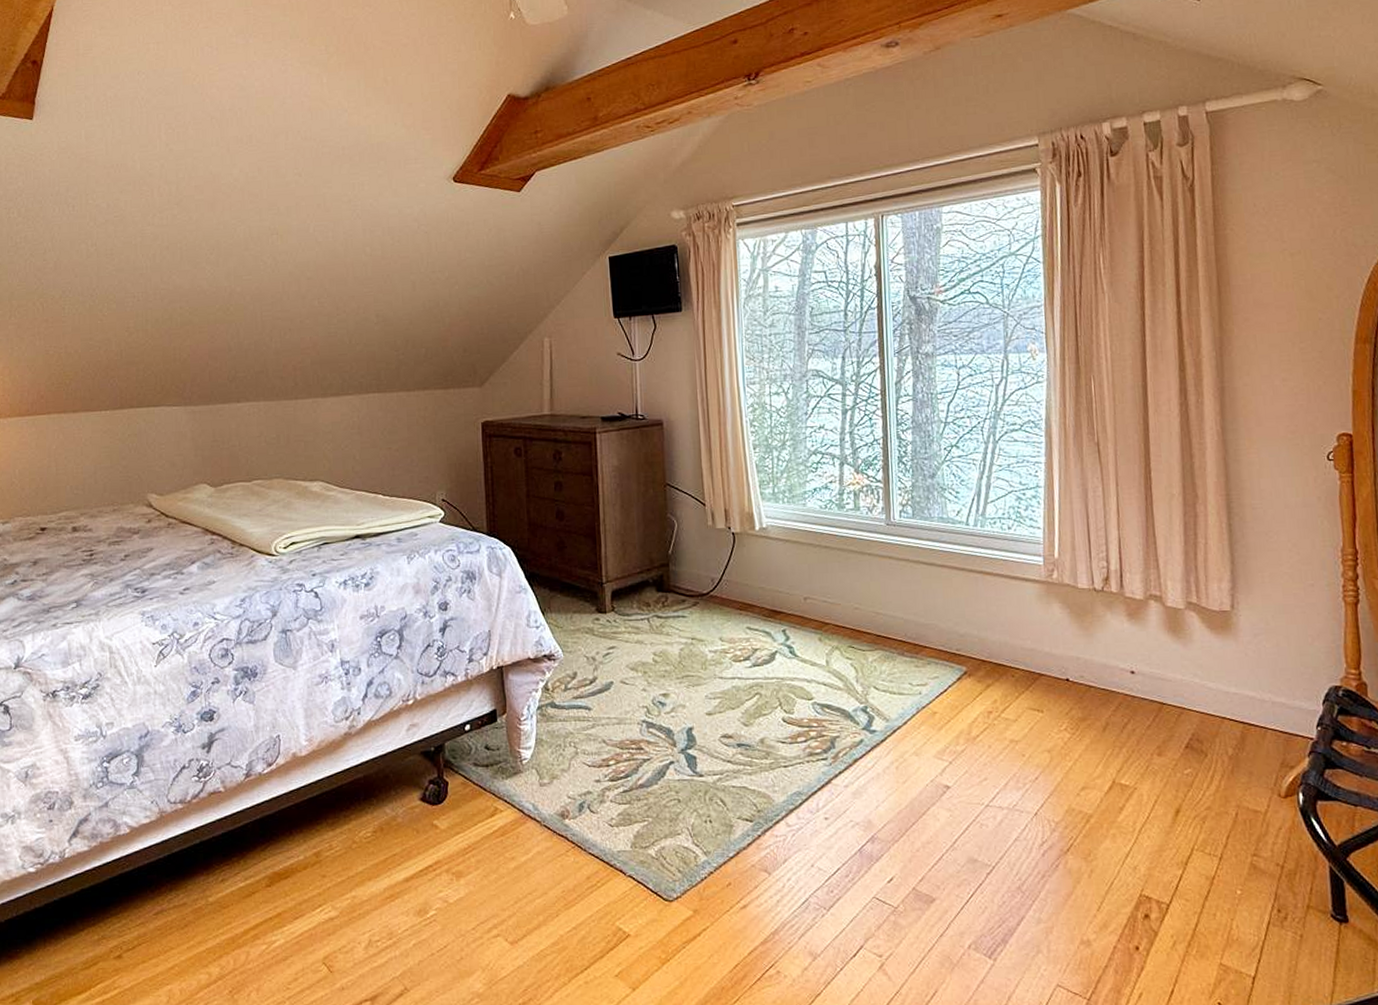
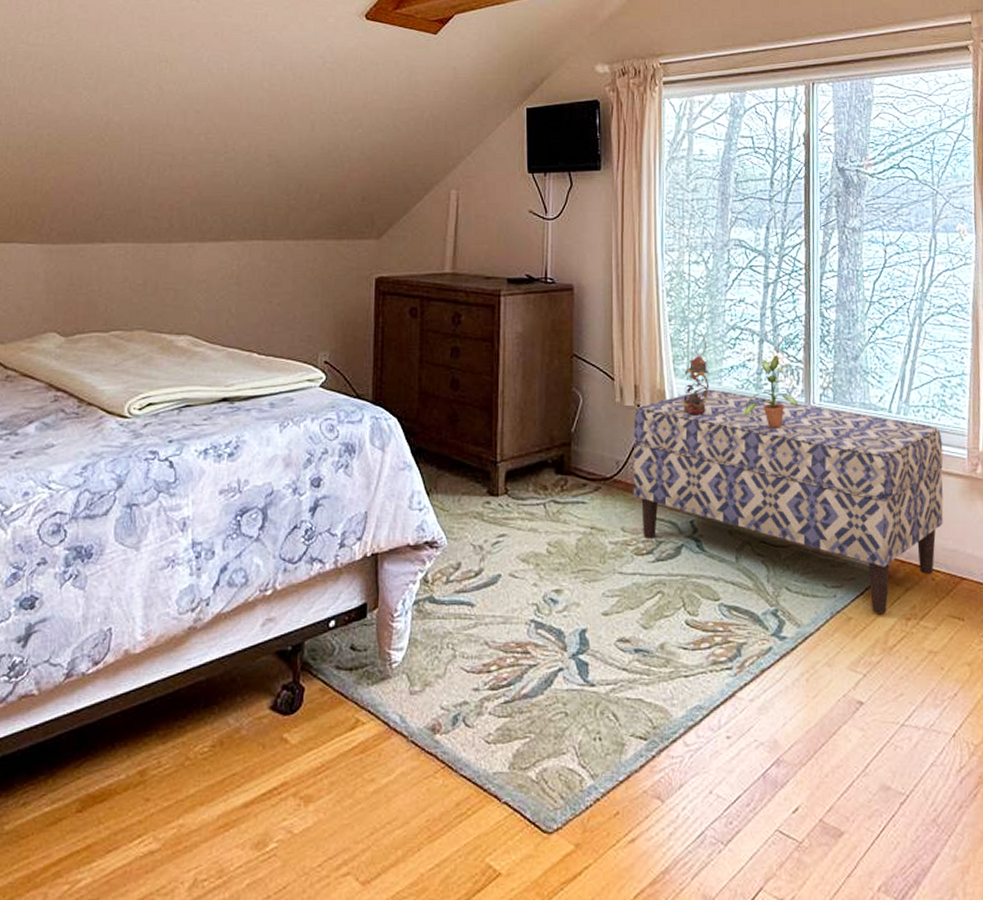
bench: none [725,510,1022,707] -> present [633,389,944,613]
lantern: none [769,460,795,534] -> present [682,334,710,414]
potted plant: none [828,476,880,544] -> present [744,355,799,428]

